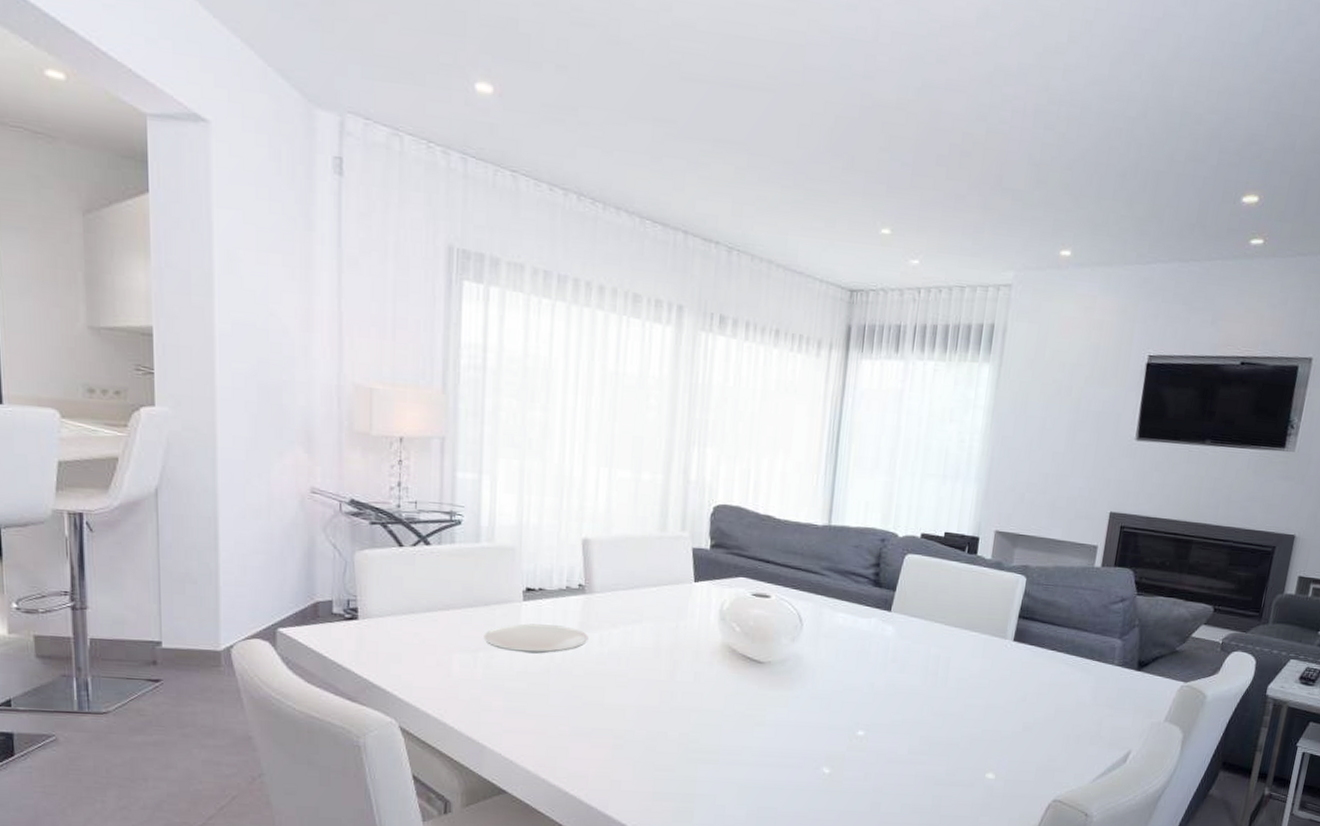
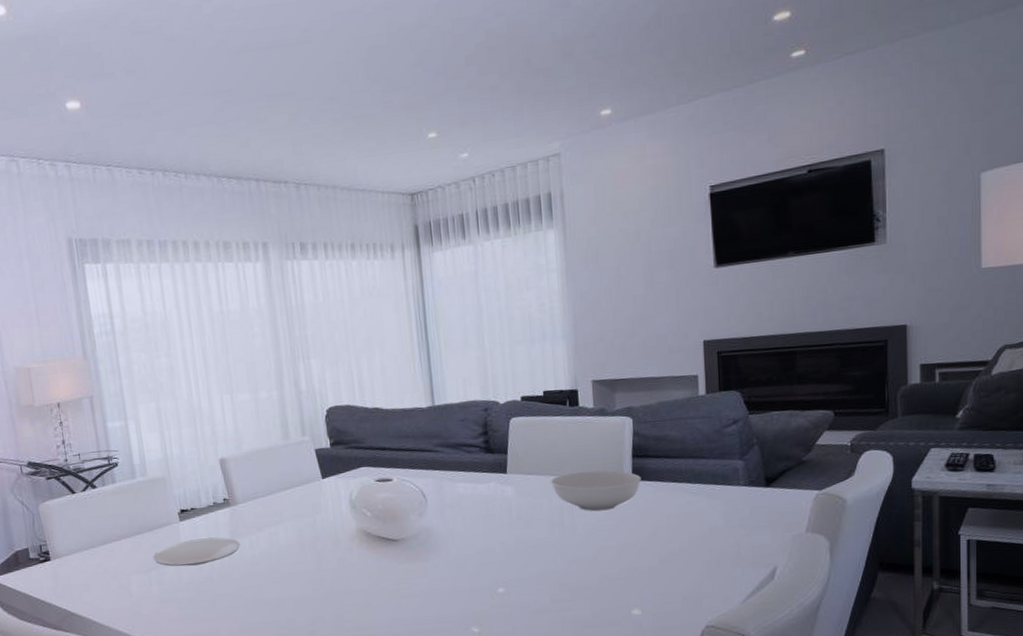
bowl: none [933,622,1023,668] -> present [551,470,641,512]

